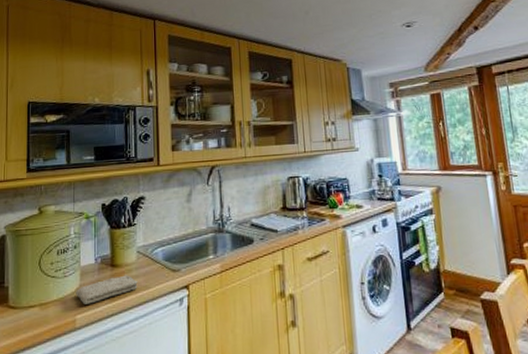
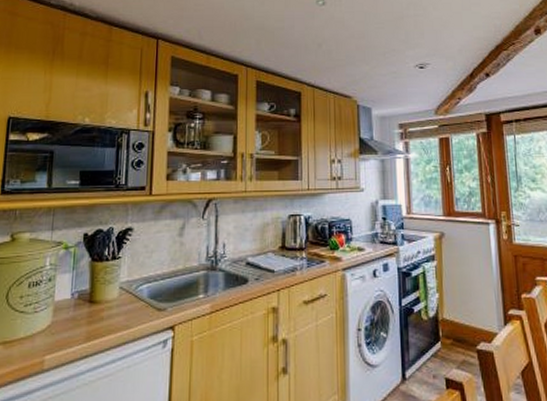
washcloth: present [76,275,138,305] -> none [46,312,118,344]

